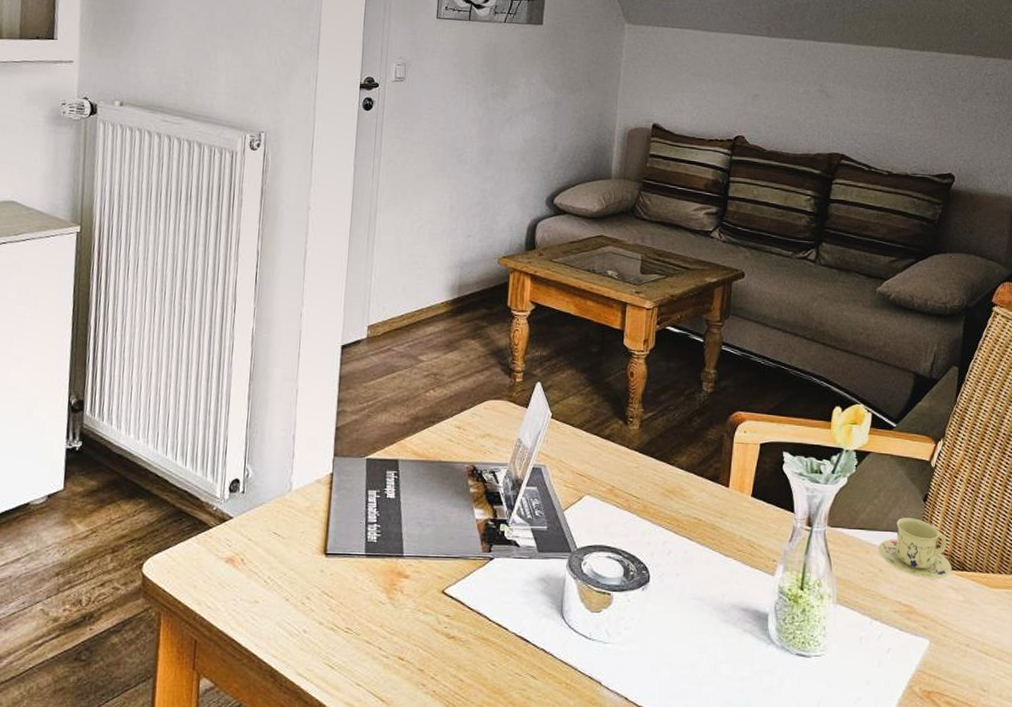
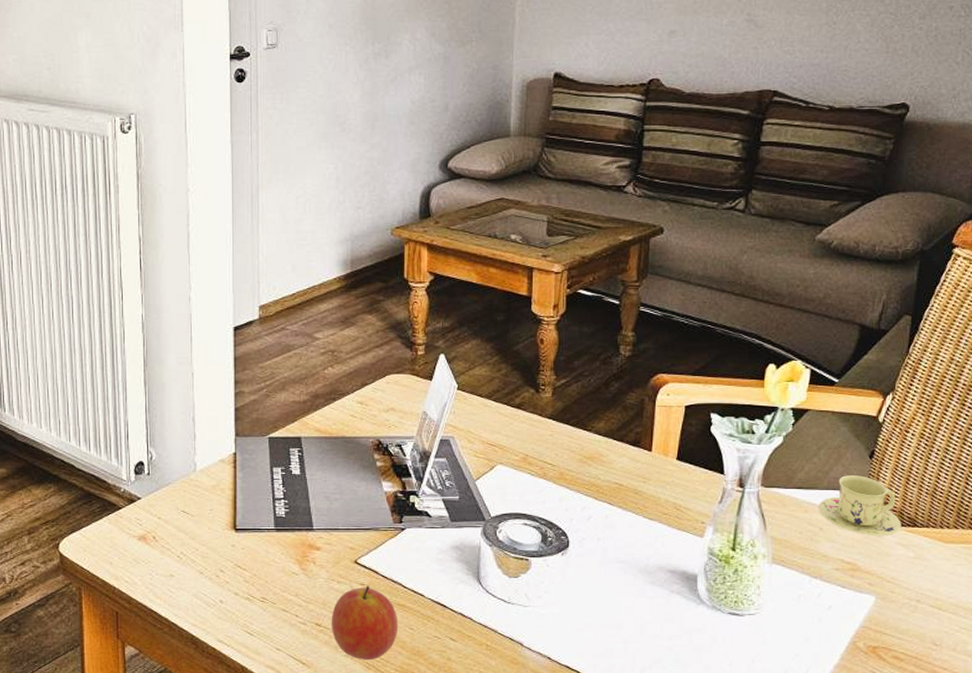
fruit: none [413,617,481,699] -> present [331,585,399,661]

